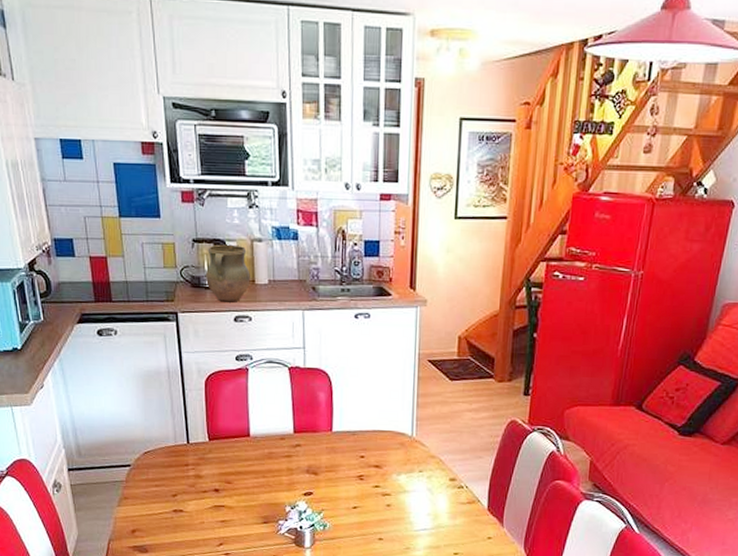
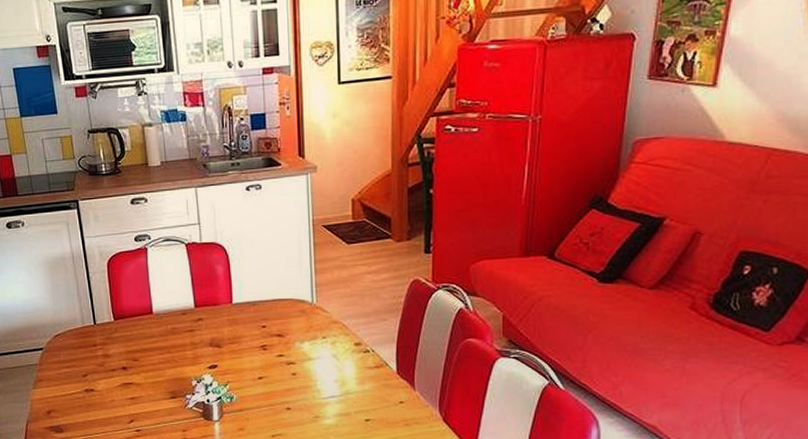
ceramic jug: present [205,244,250,302] -> none [101,131,144,187]

